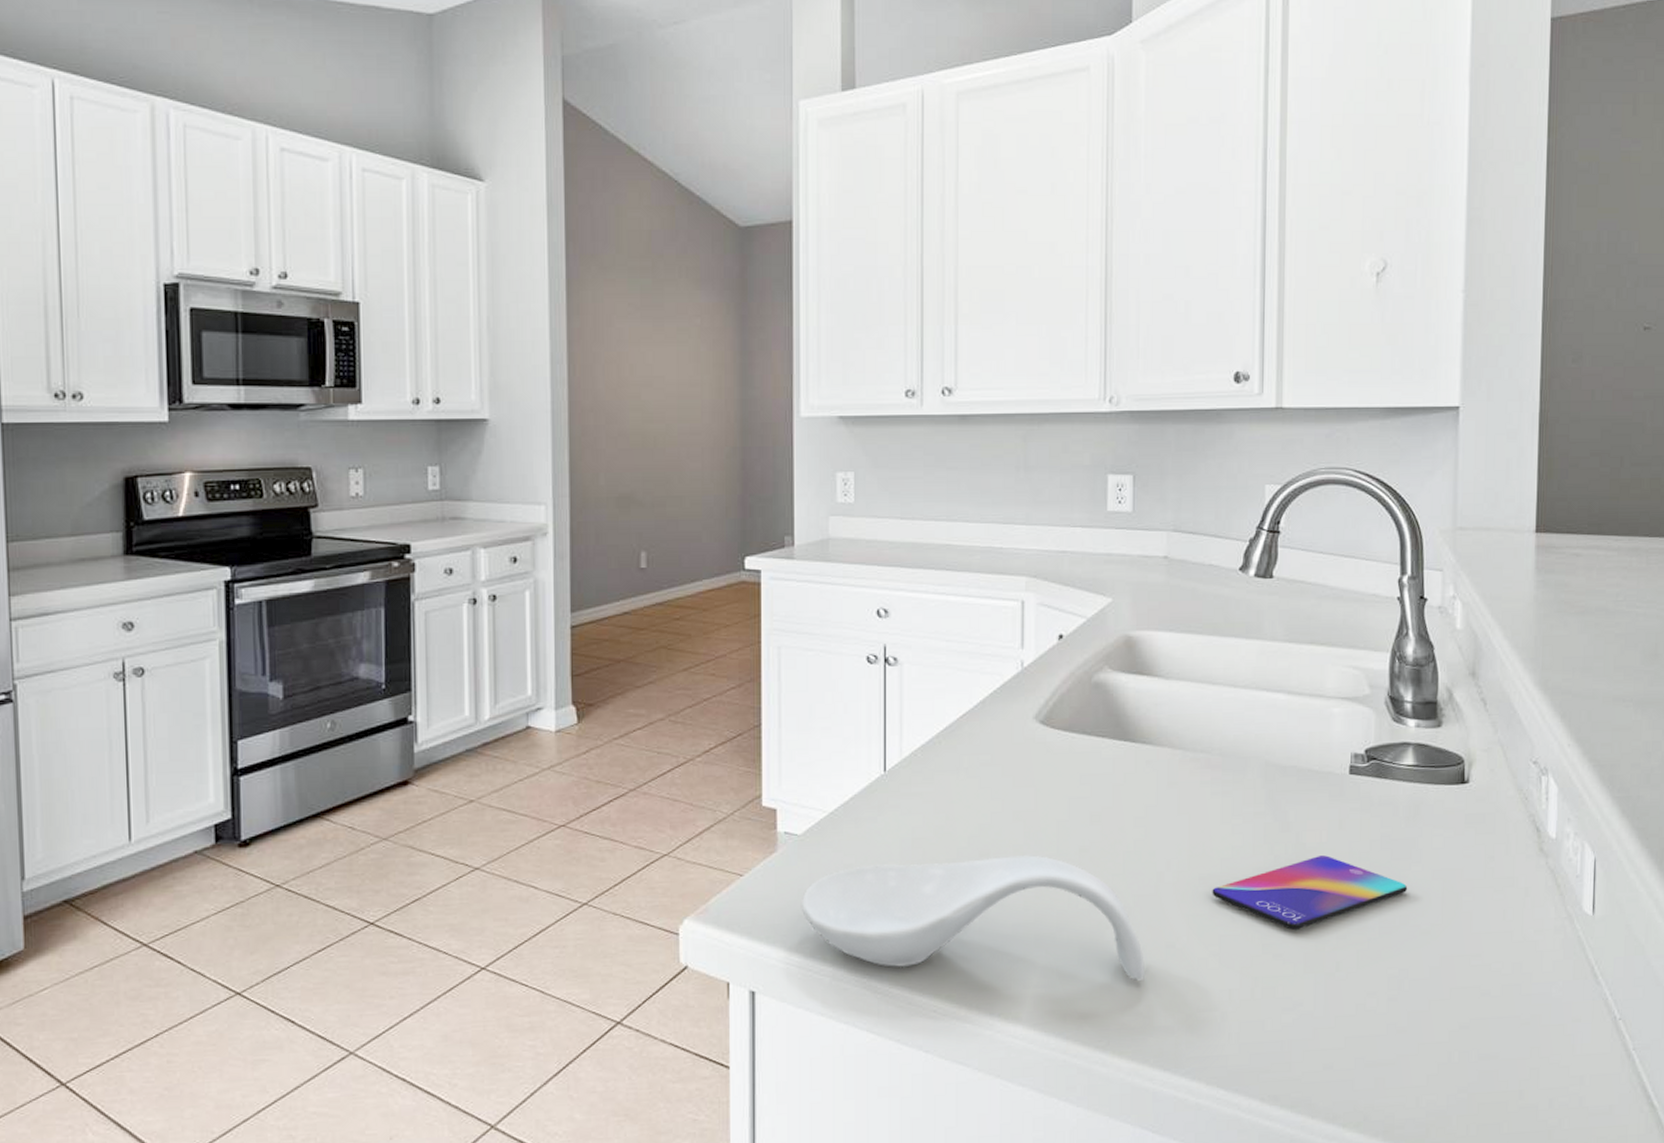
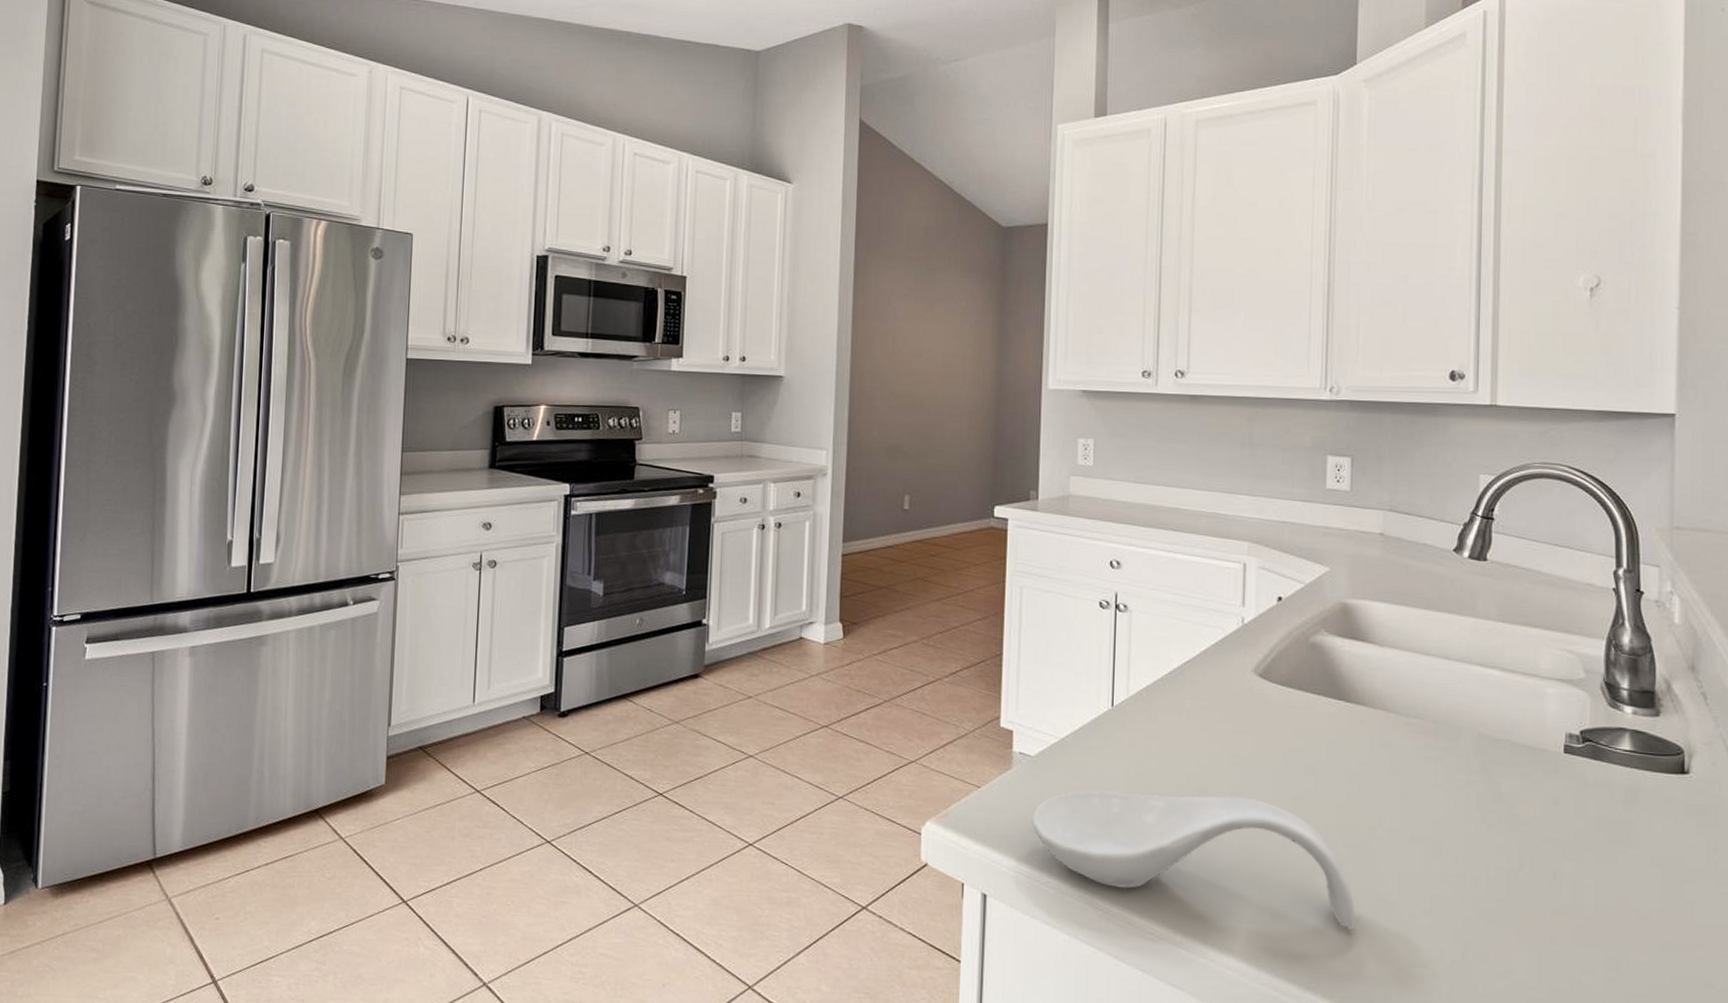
smartphone: present [1212,855,1408,930] -> none [1423,829,1626,899]

